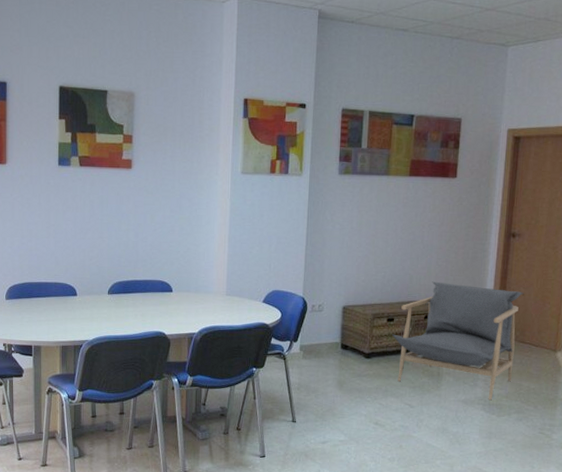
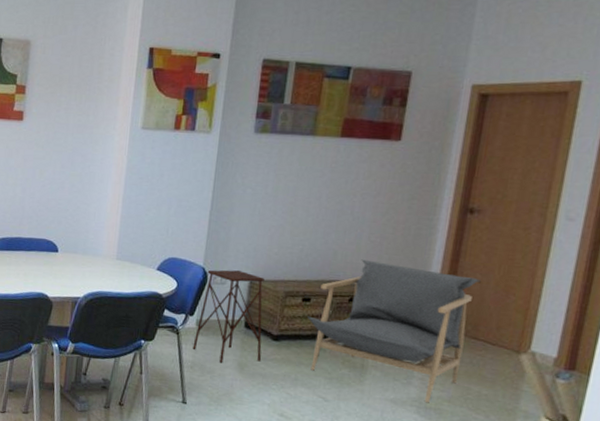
side table: none [298,298,357,383] -> present [192,270,265,363]

